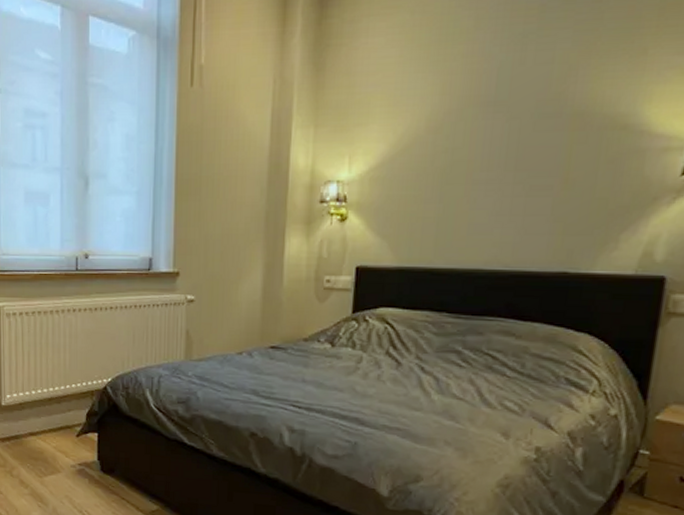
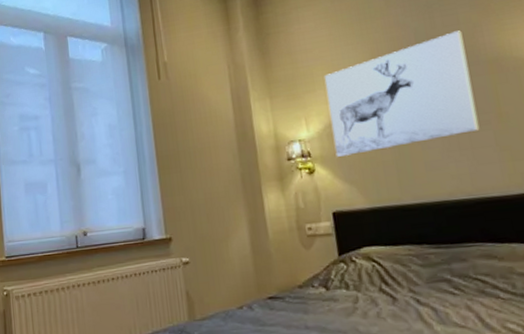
wall art: none [374,72,553,206] -> present [324,30,480,157]

